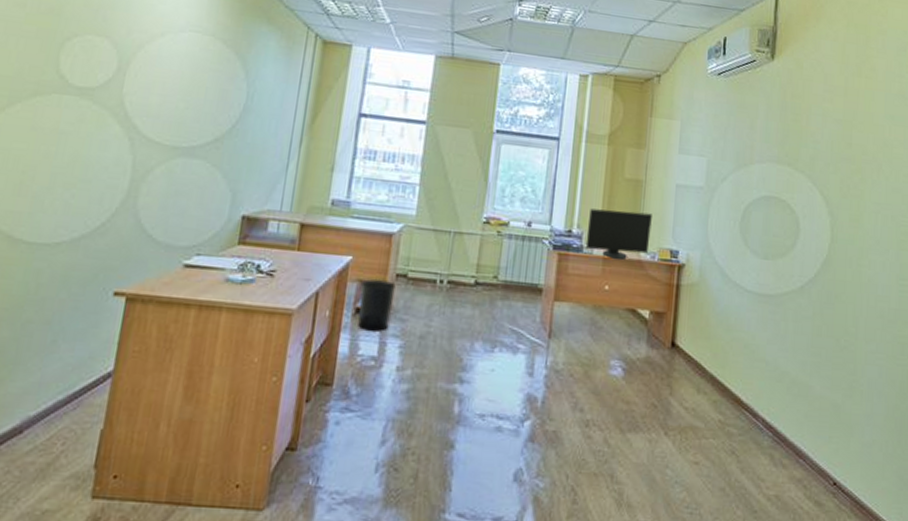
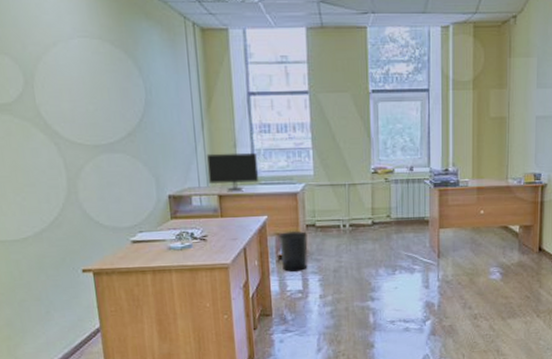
computer monitor: none [292,174,367,223] -> present [206,152,268,192]
computer monitor: present [585,208,652,259] -> none [461,145,516,188]

